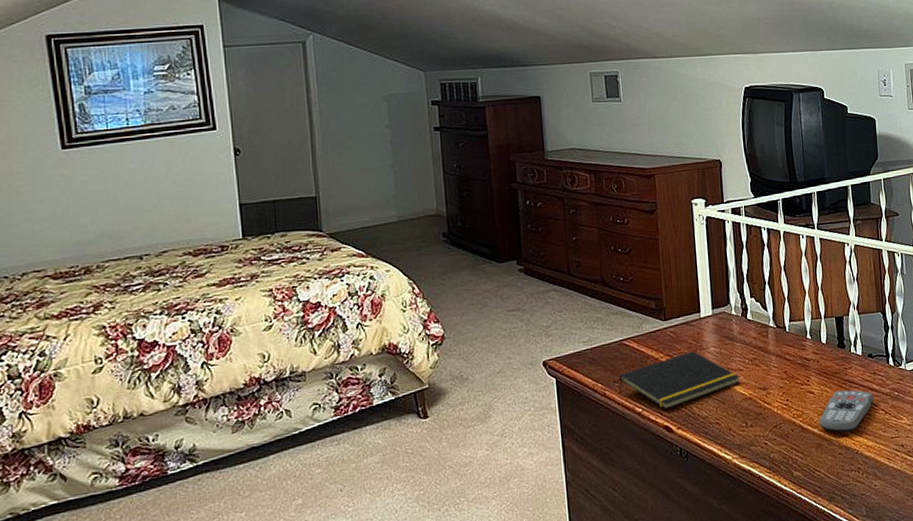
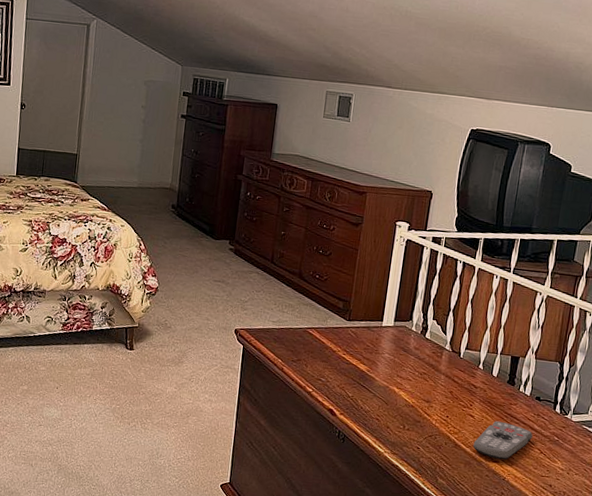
notepad: present [619,351,740,410] -> none [295,352,408,396]

